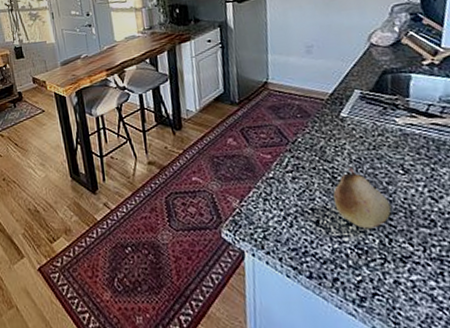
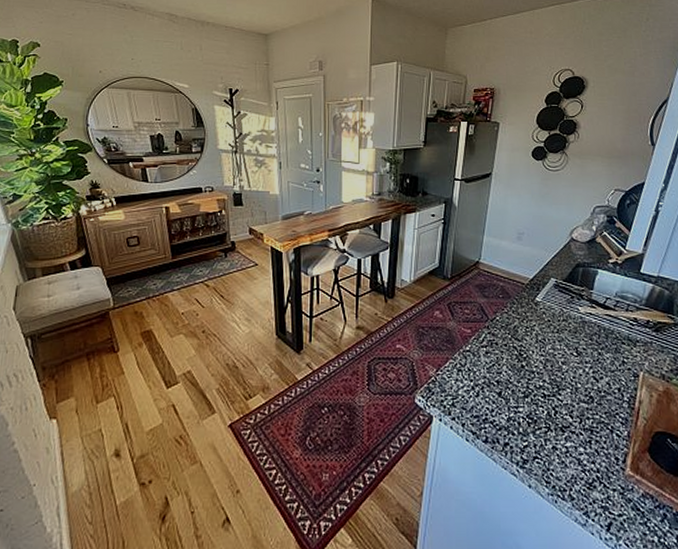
fruit: present [333,168,392,229] -> none [516,347,562,402]

